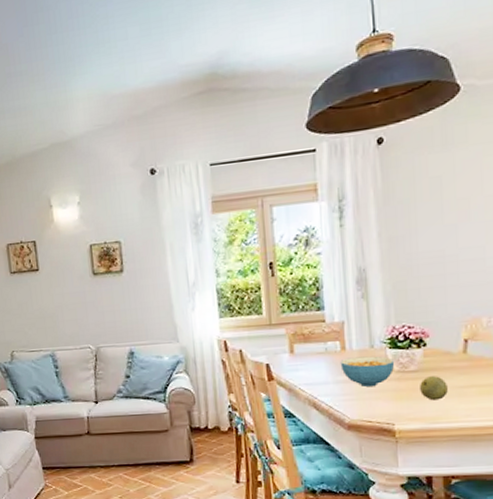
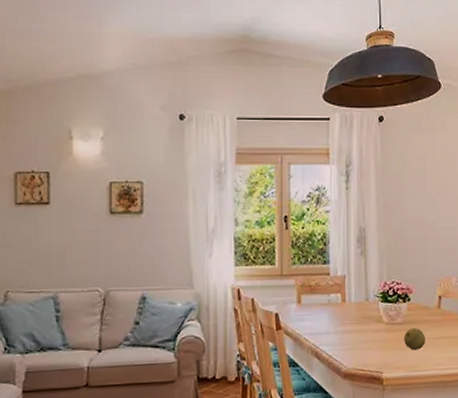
cereal bowl: present [340,356,395,387] -> none [340,308,385,338]

